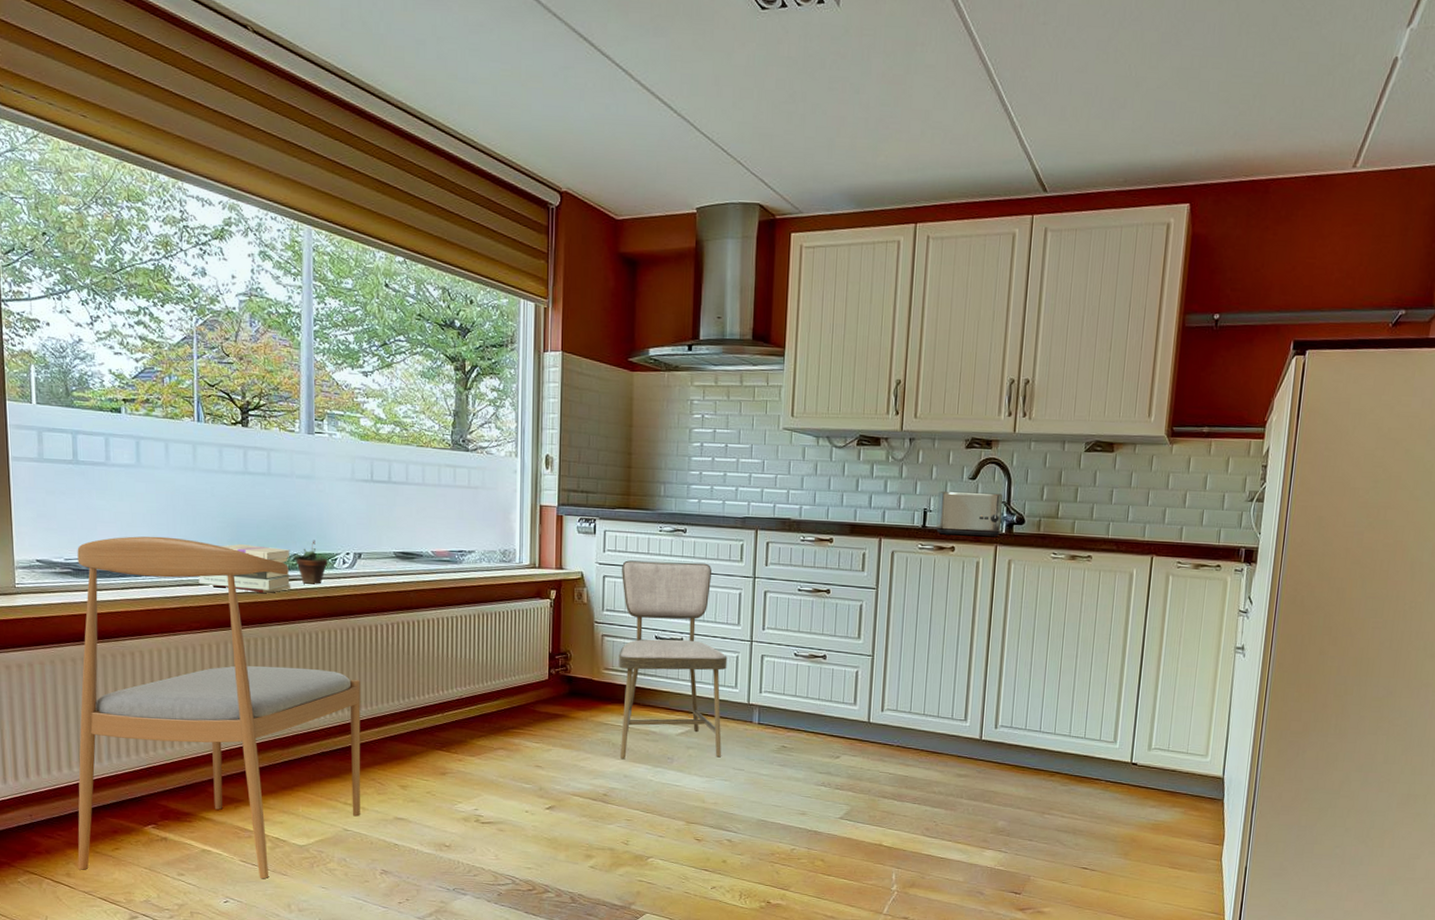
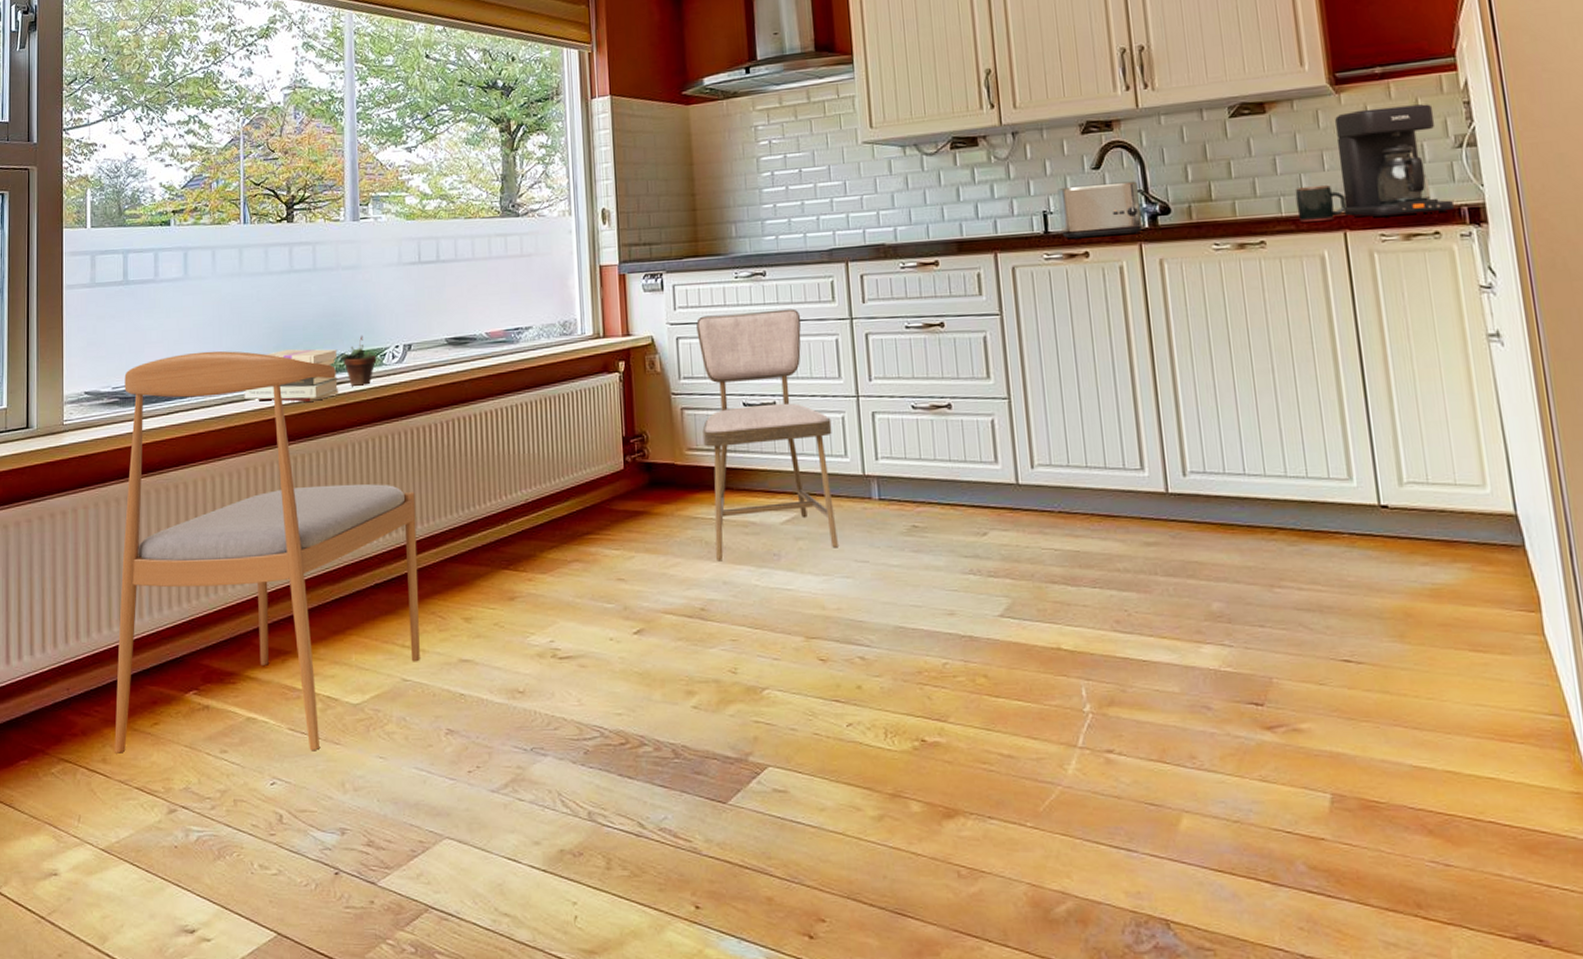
mug: none [1120,517,1159,546] -> present [1294,185,1347,223]
coffee maker: none [1155,460,1239,551] -> present [1335,104,1455,218]

